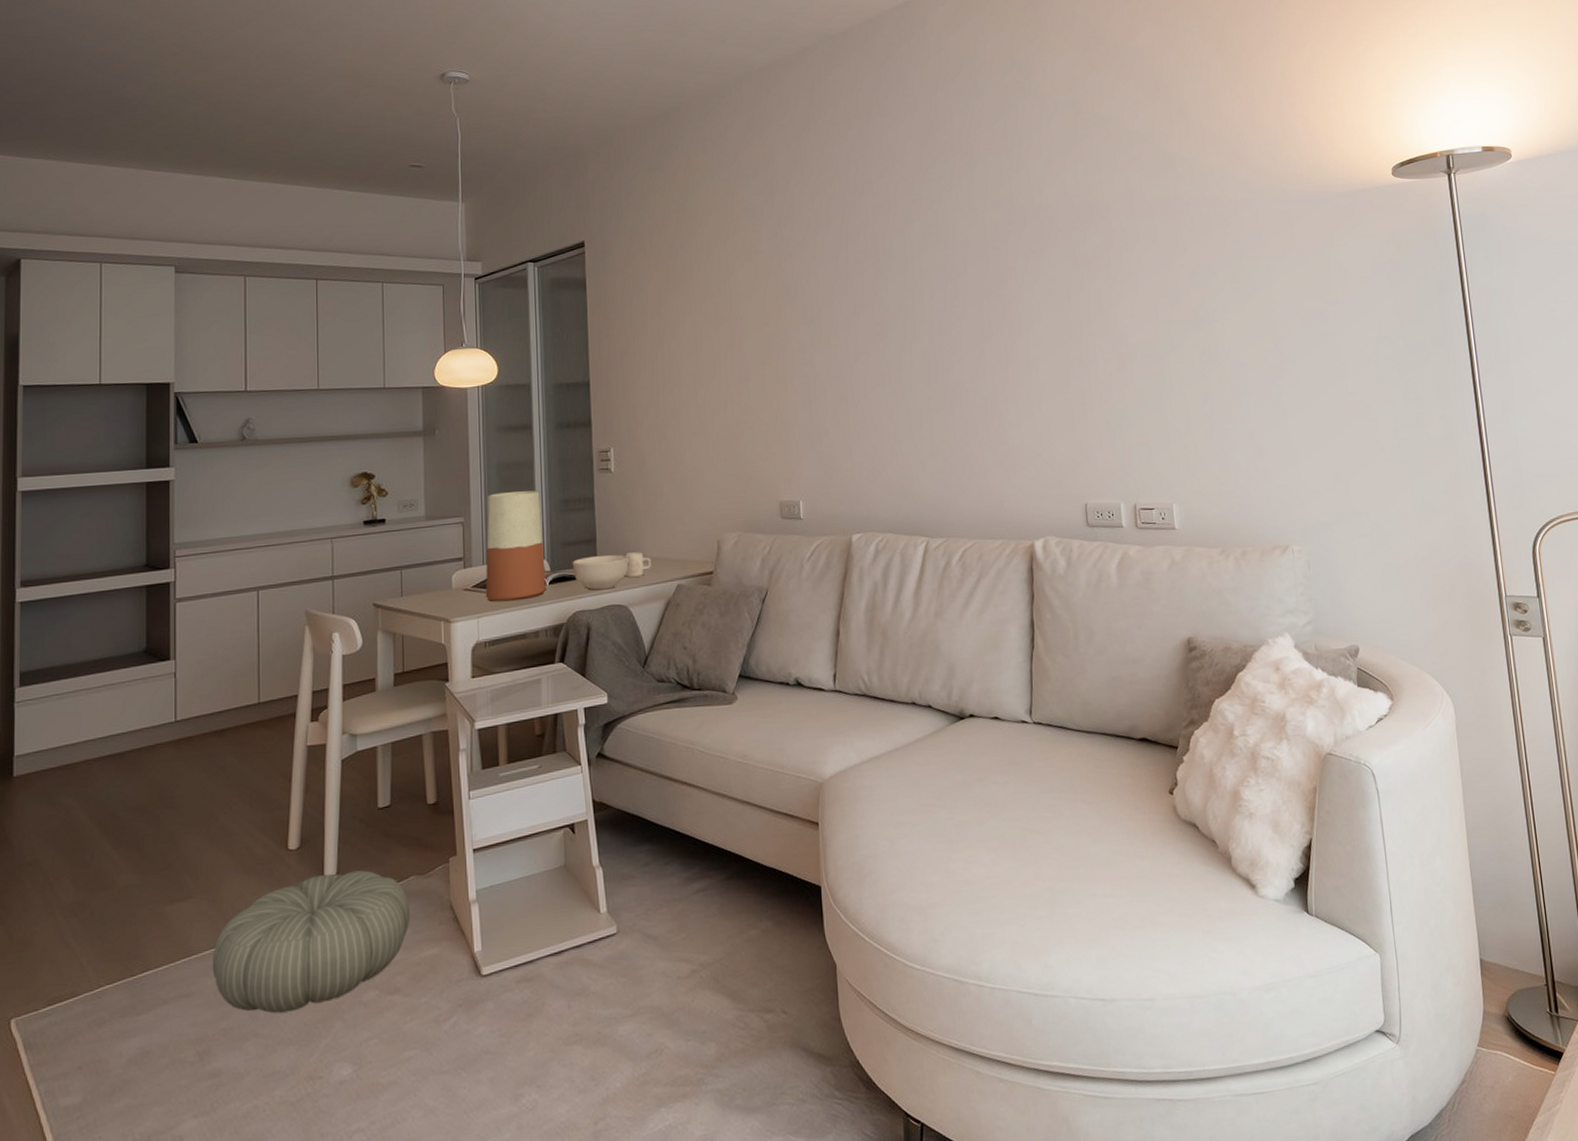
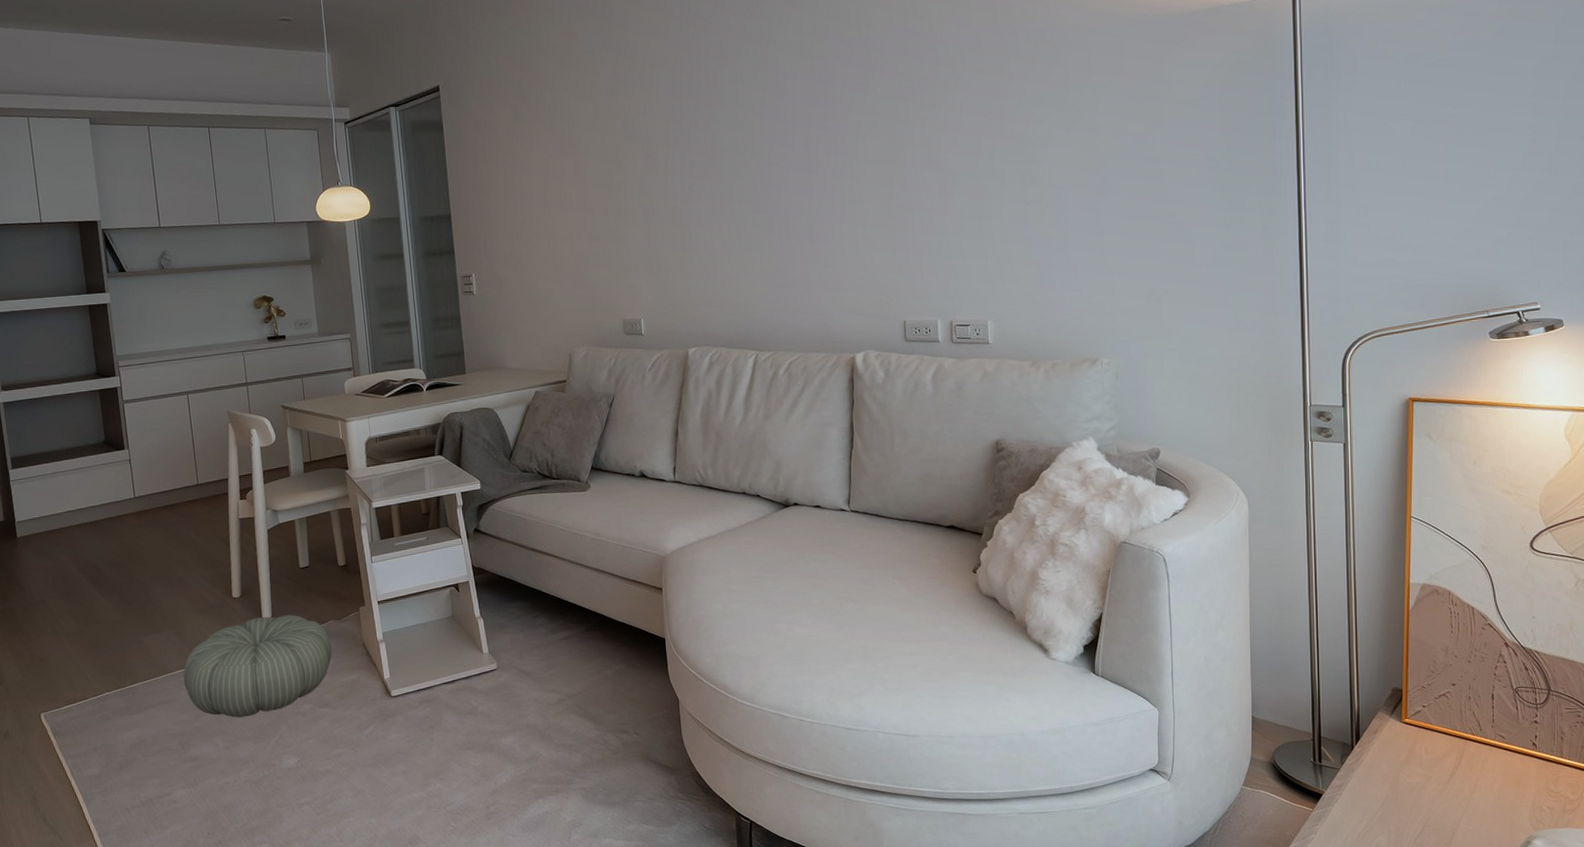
vase: present [486,490,546,602] -> none [369,310,424,405]
bowl: present [572,554,629,591] -> none [444,365,493,396]
mug: present [625,552,651,578] -> none [489,363,512,386]

